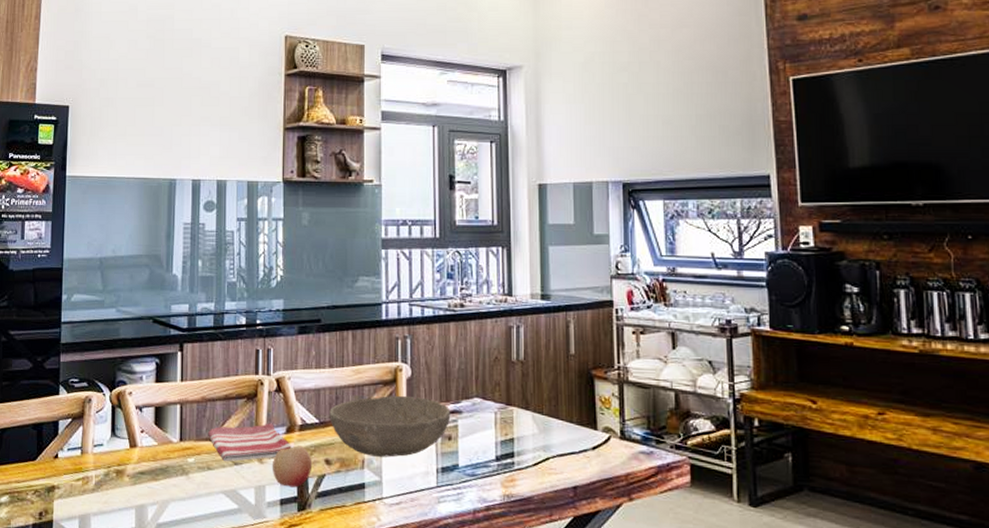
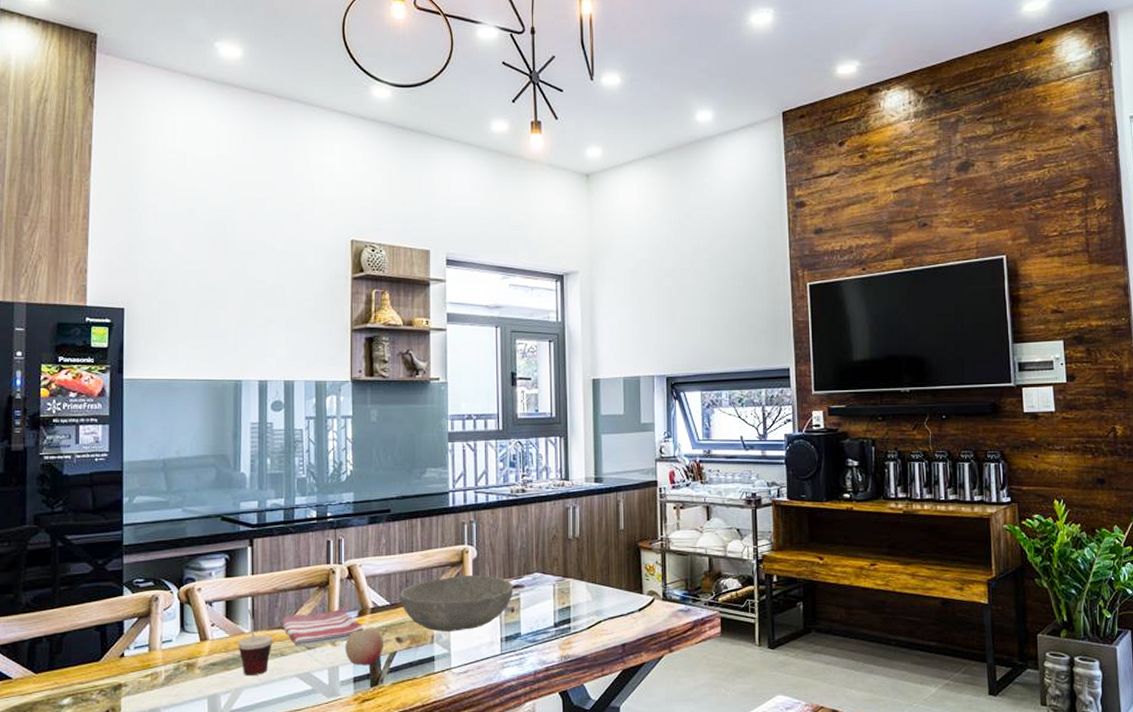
cup: none [166,417,201,489] -> present [238,608,273,676]

